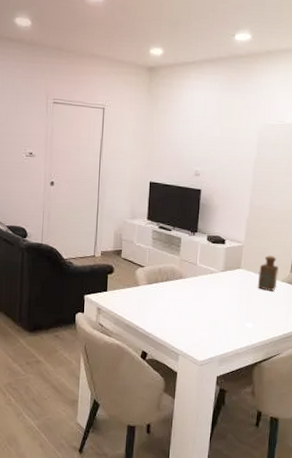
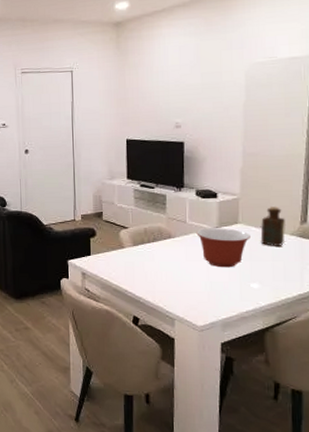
mixing bowl: none [204,271,250,308] -> present [196,228,251,268]

